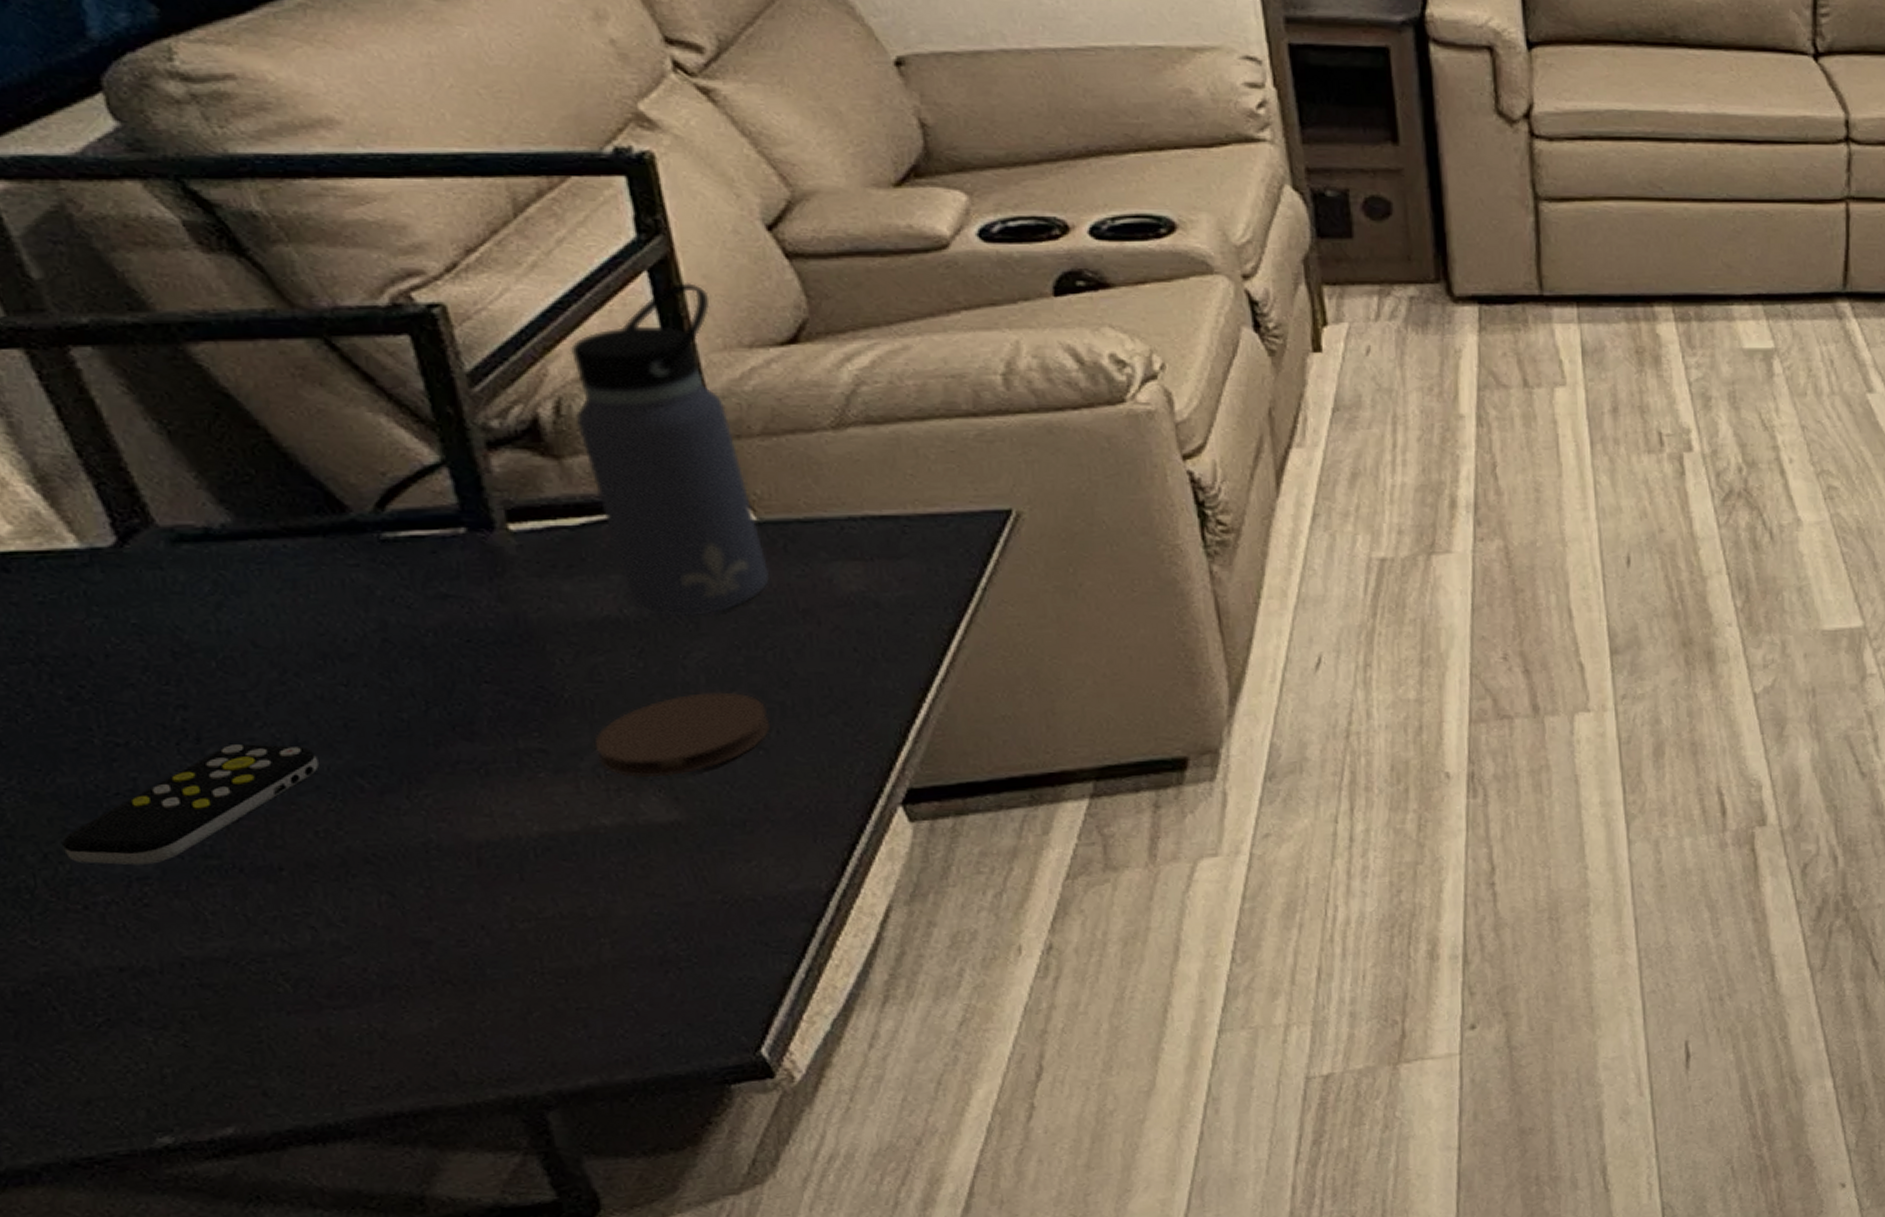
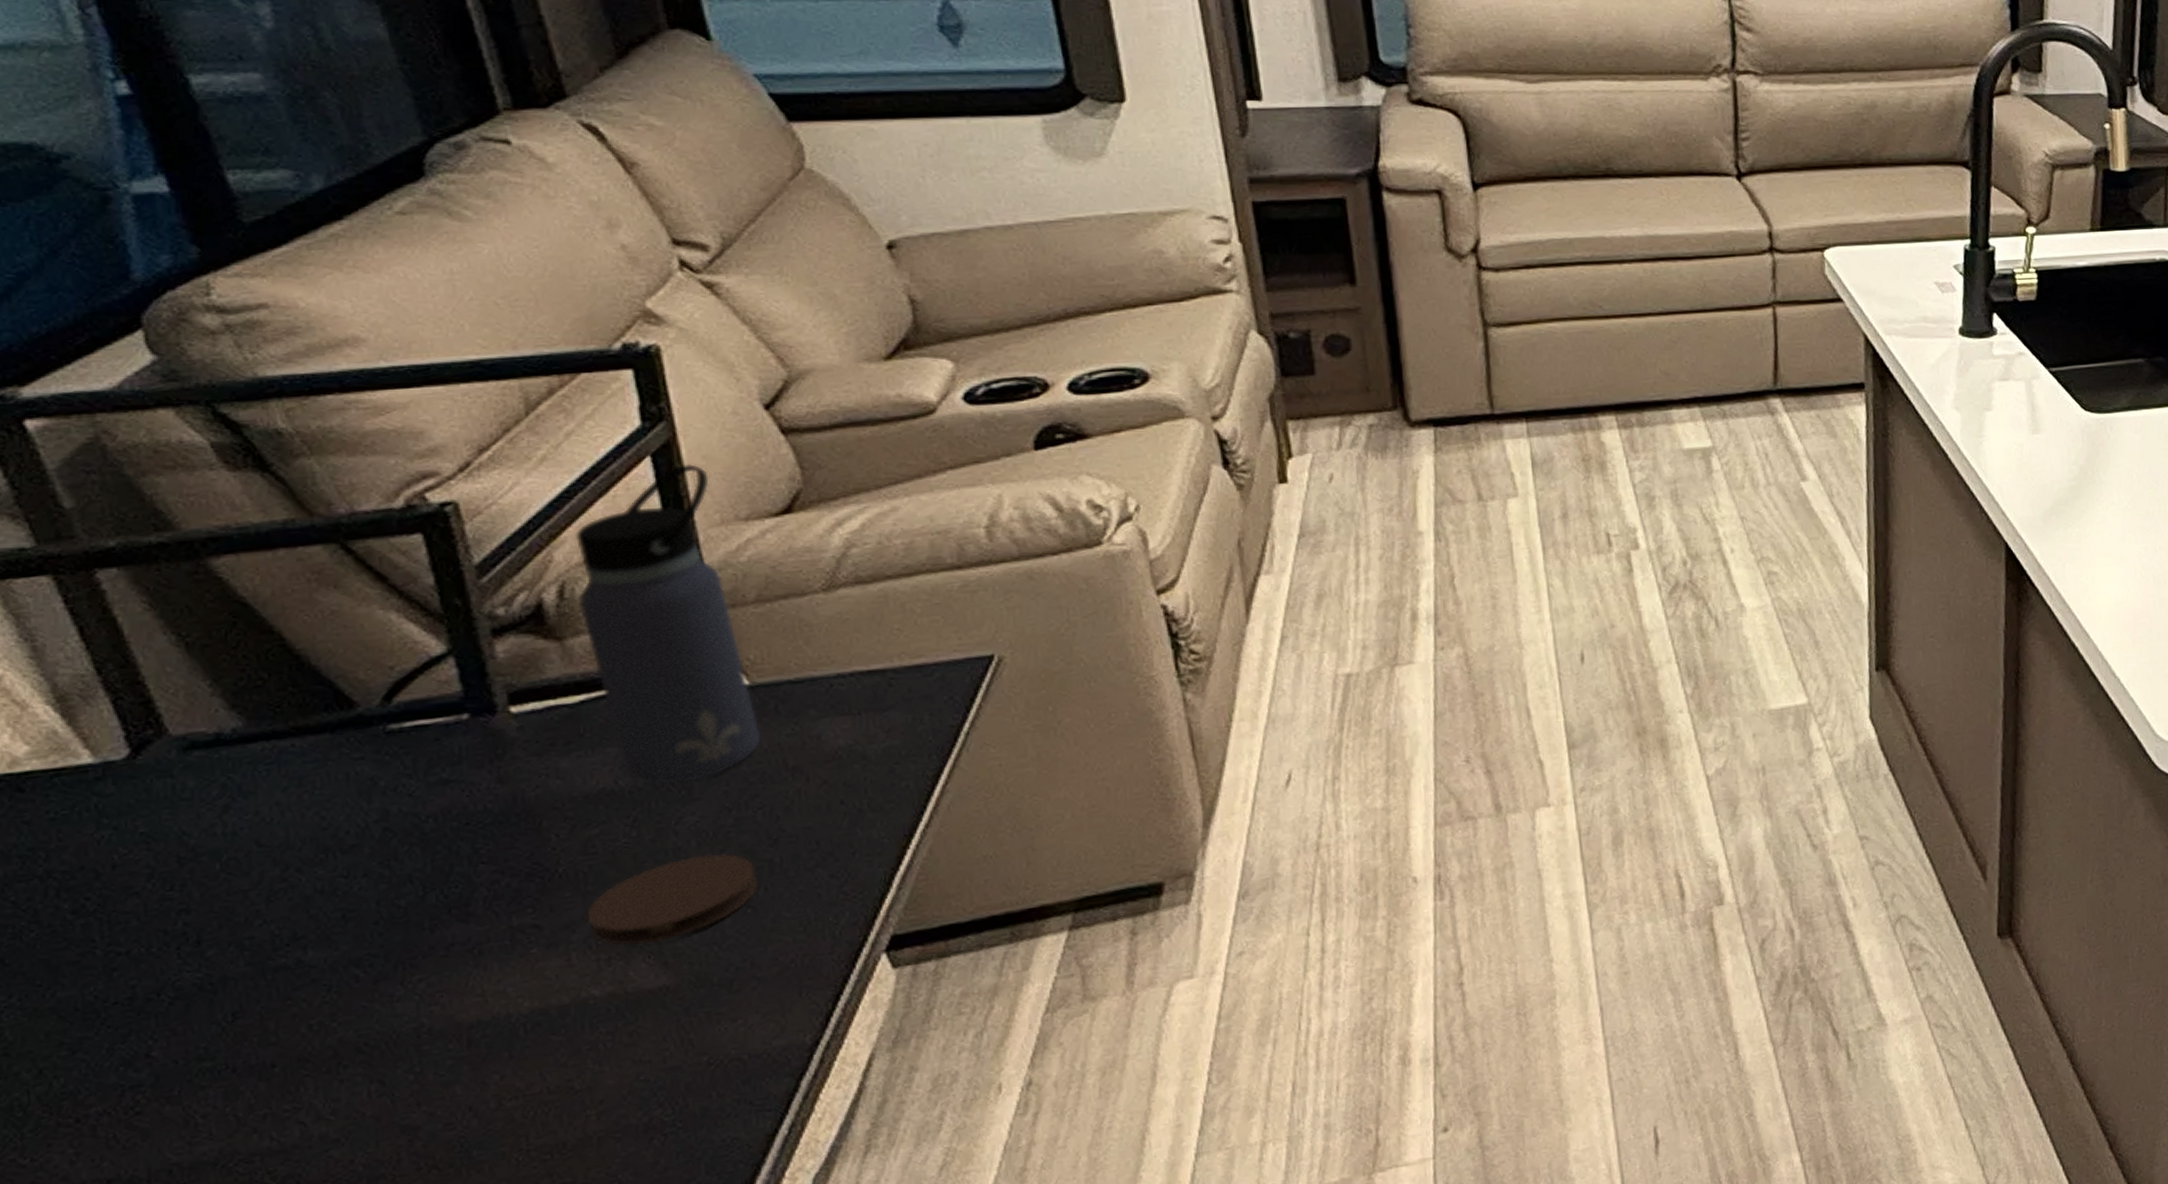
remote control: present [62,744,319,865] -> none [58,941,315,1076]

